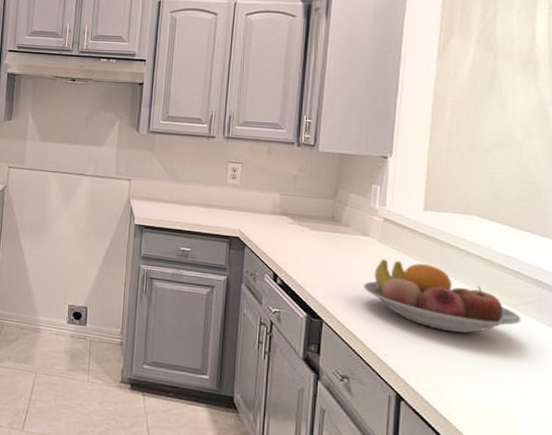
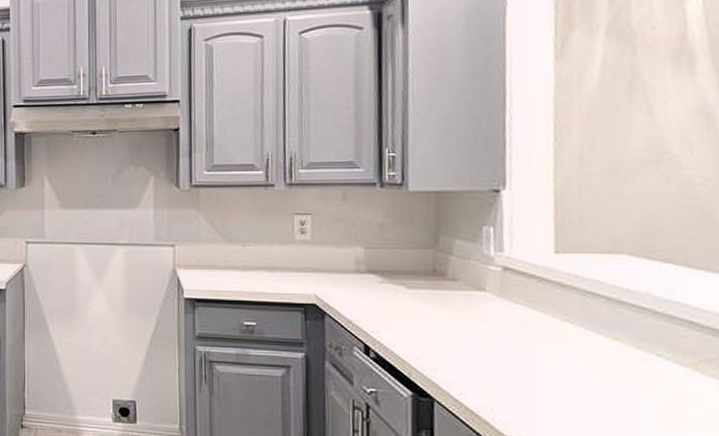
fruit bowl: present [364,259,521,333] -> none [483,318,702,404]

